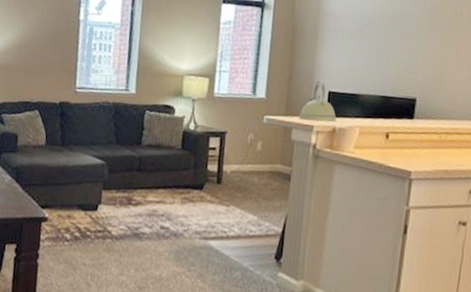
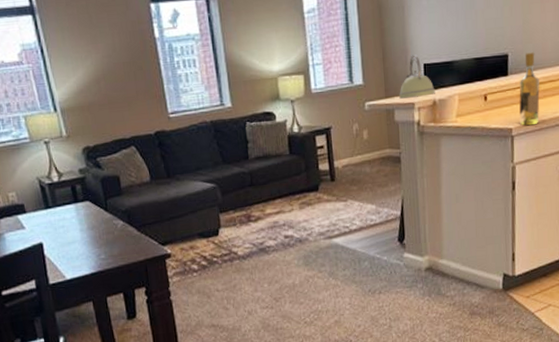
bottle: none [419,101,446,173] -> present [519,52,540,126]

